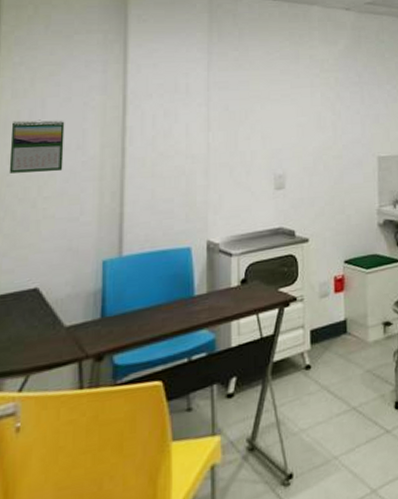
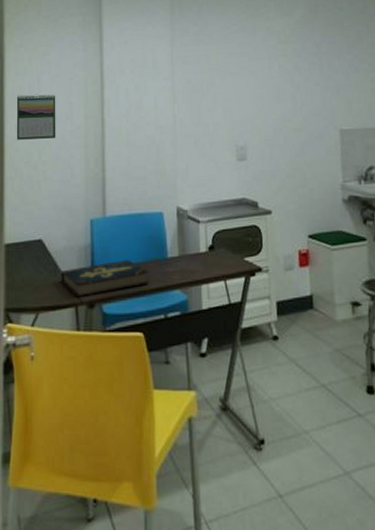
book: none [62,302,172,351] -> present [61,259,150,298]

